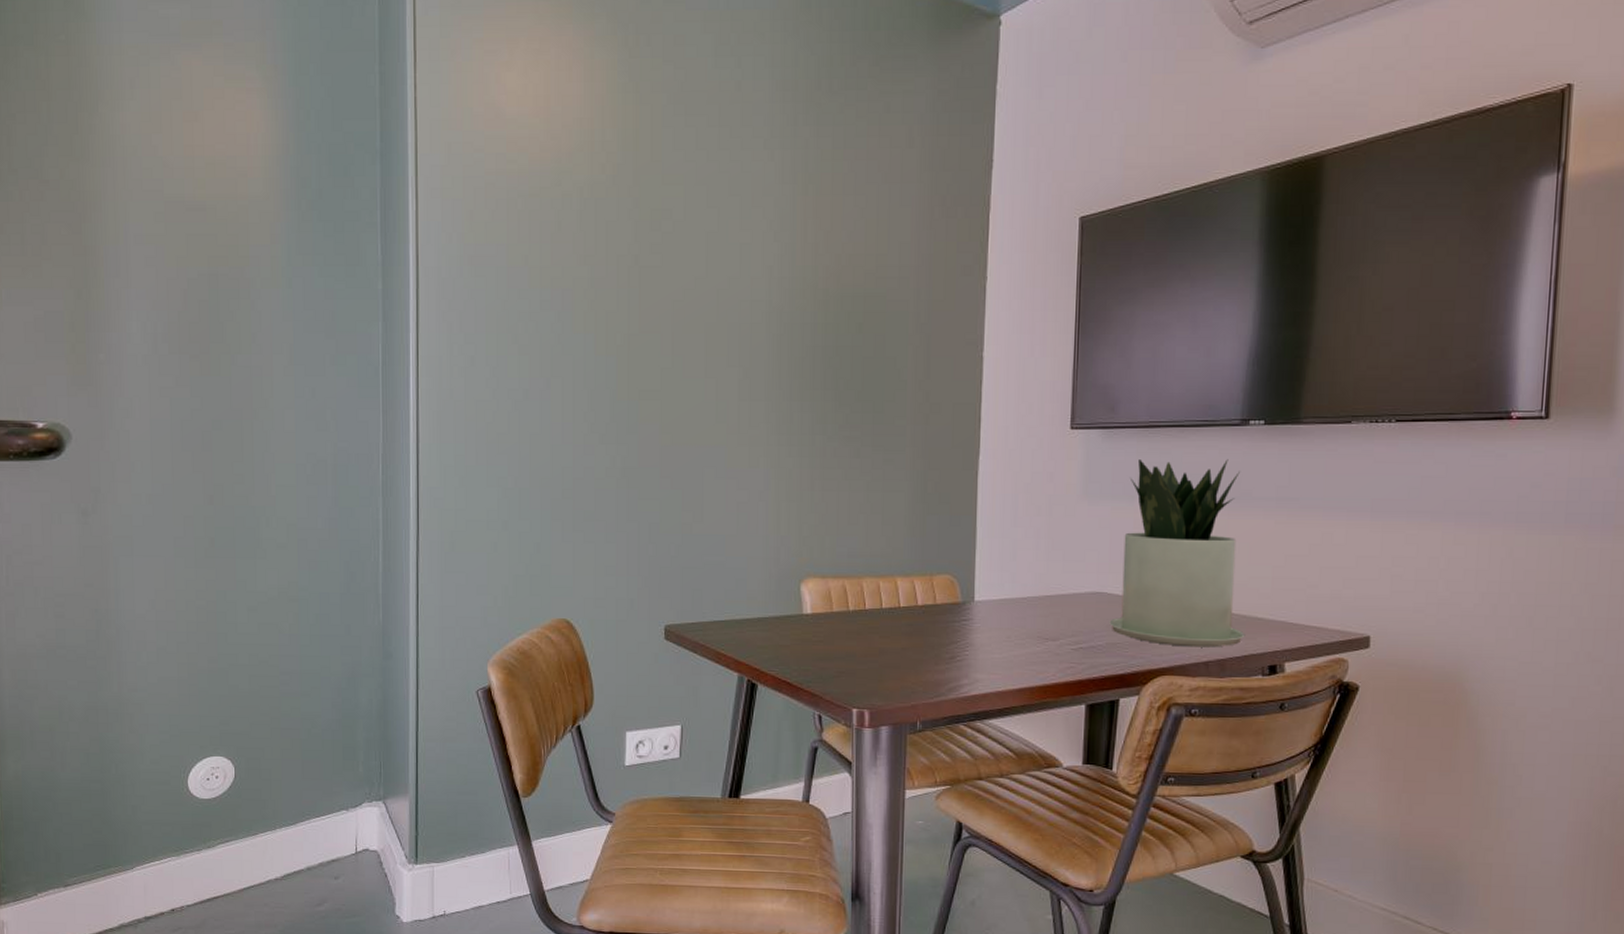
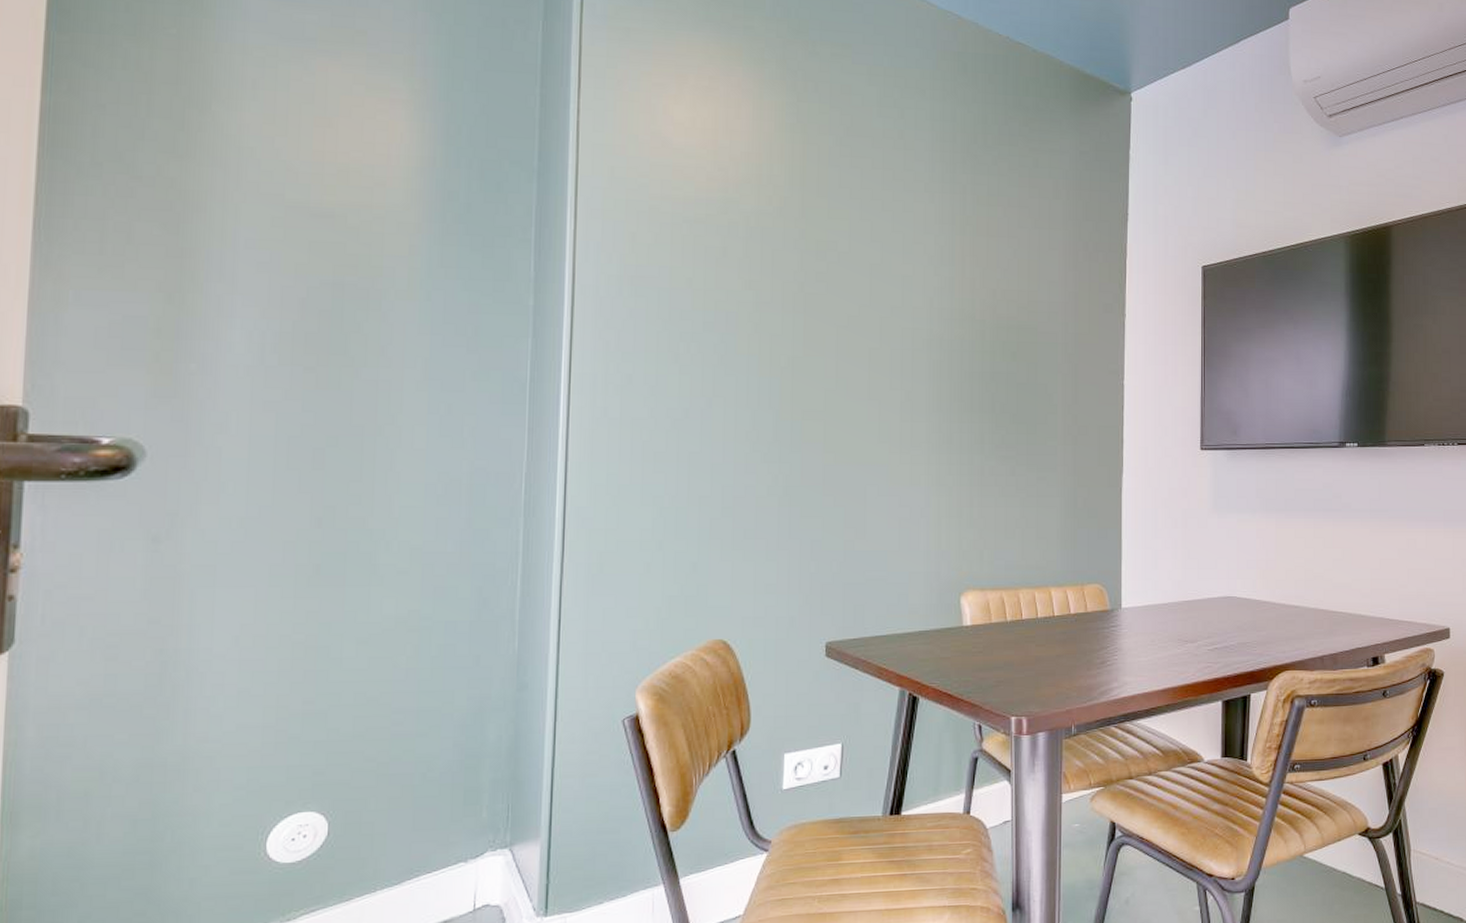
planter: present [1109,459,1245,648] -> none [1239,476,1352,644]

